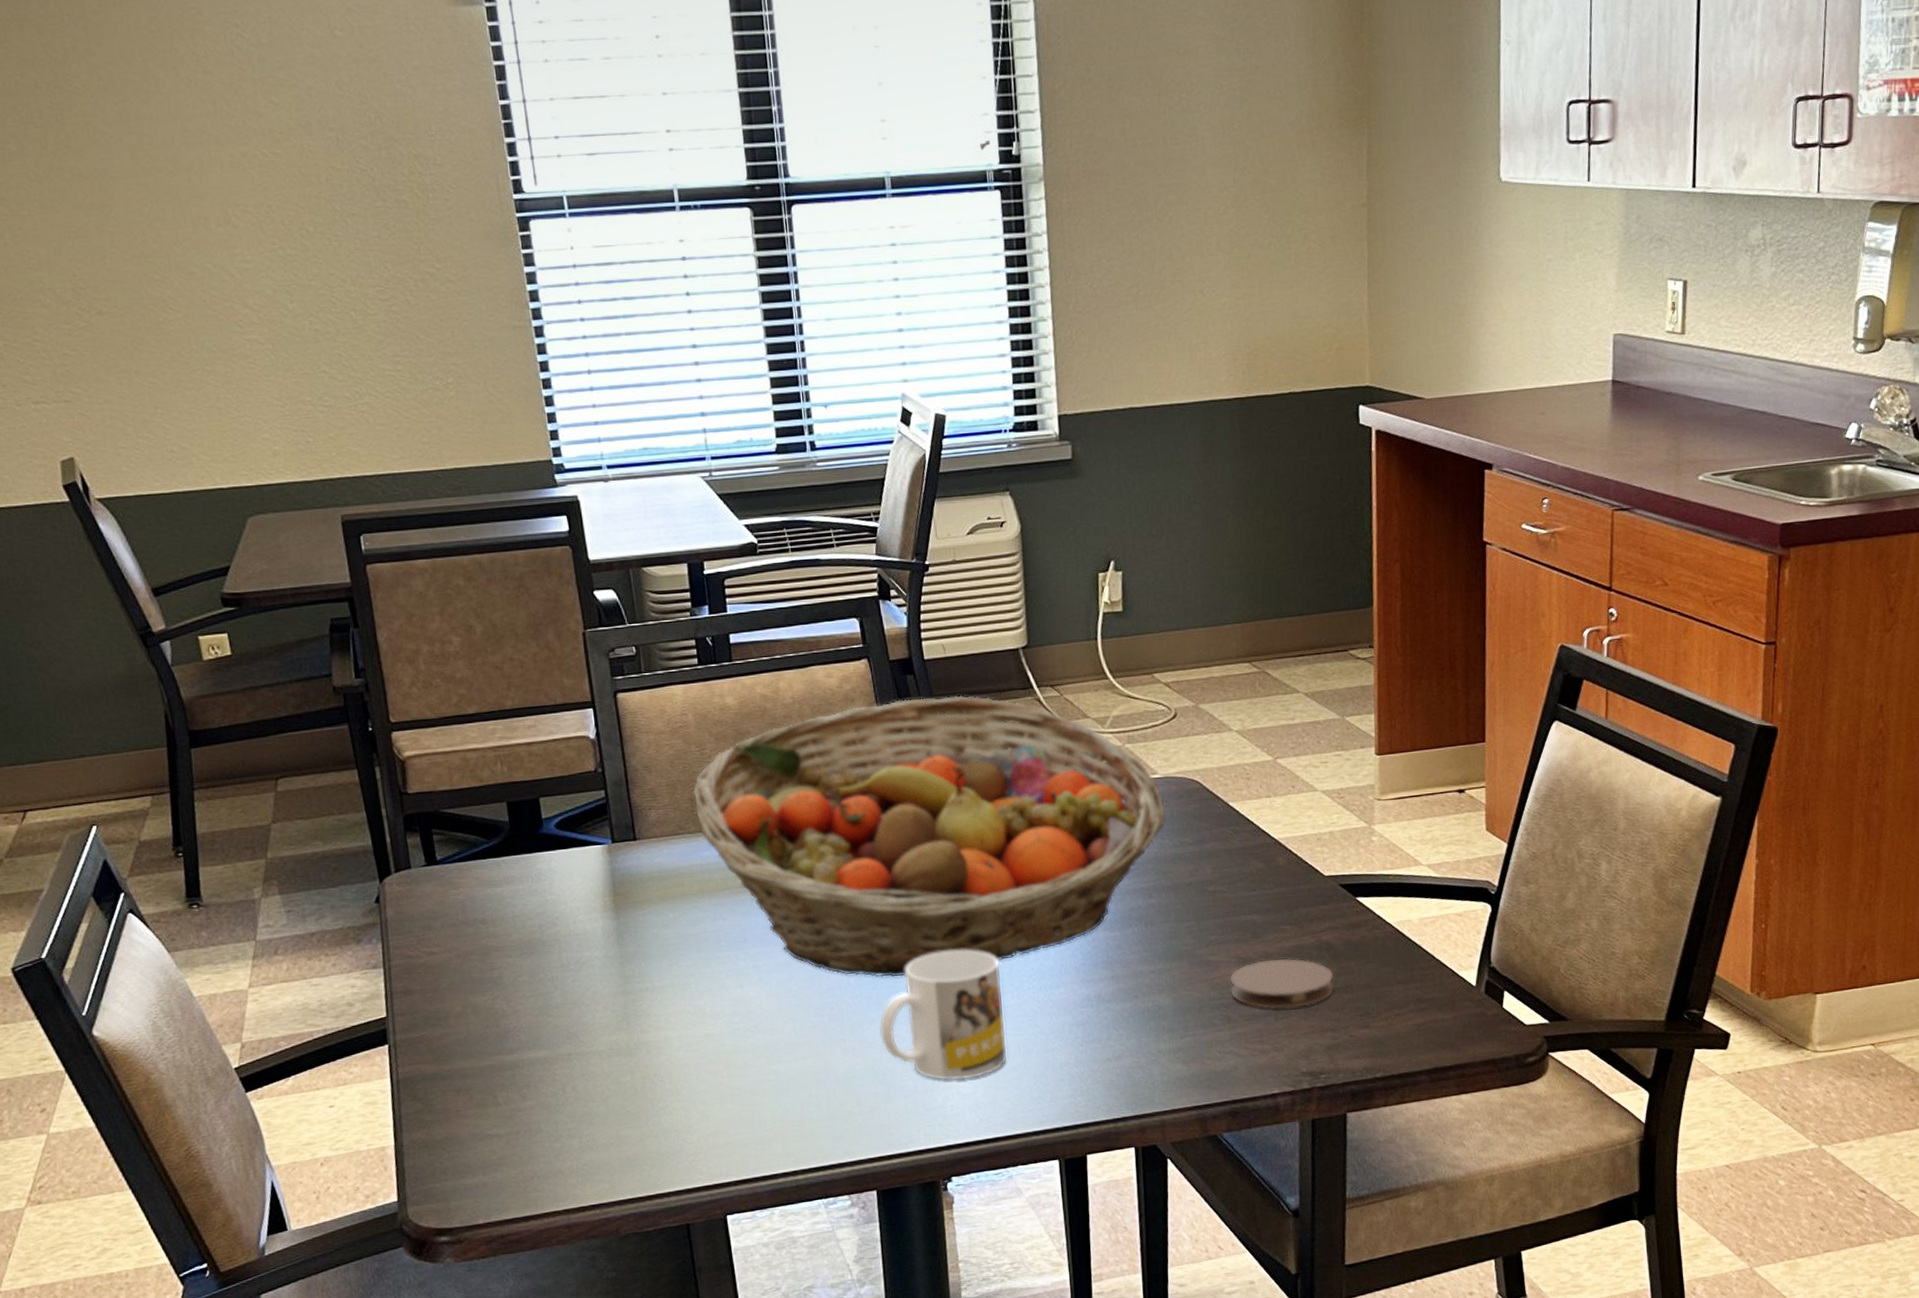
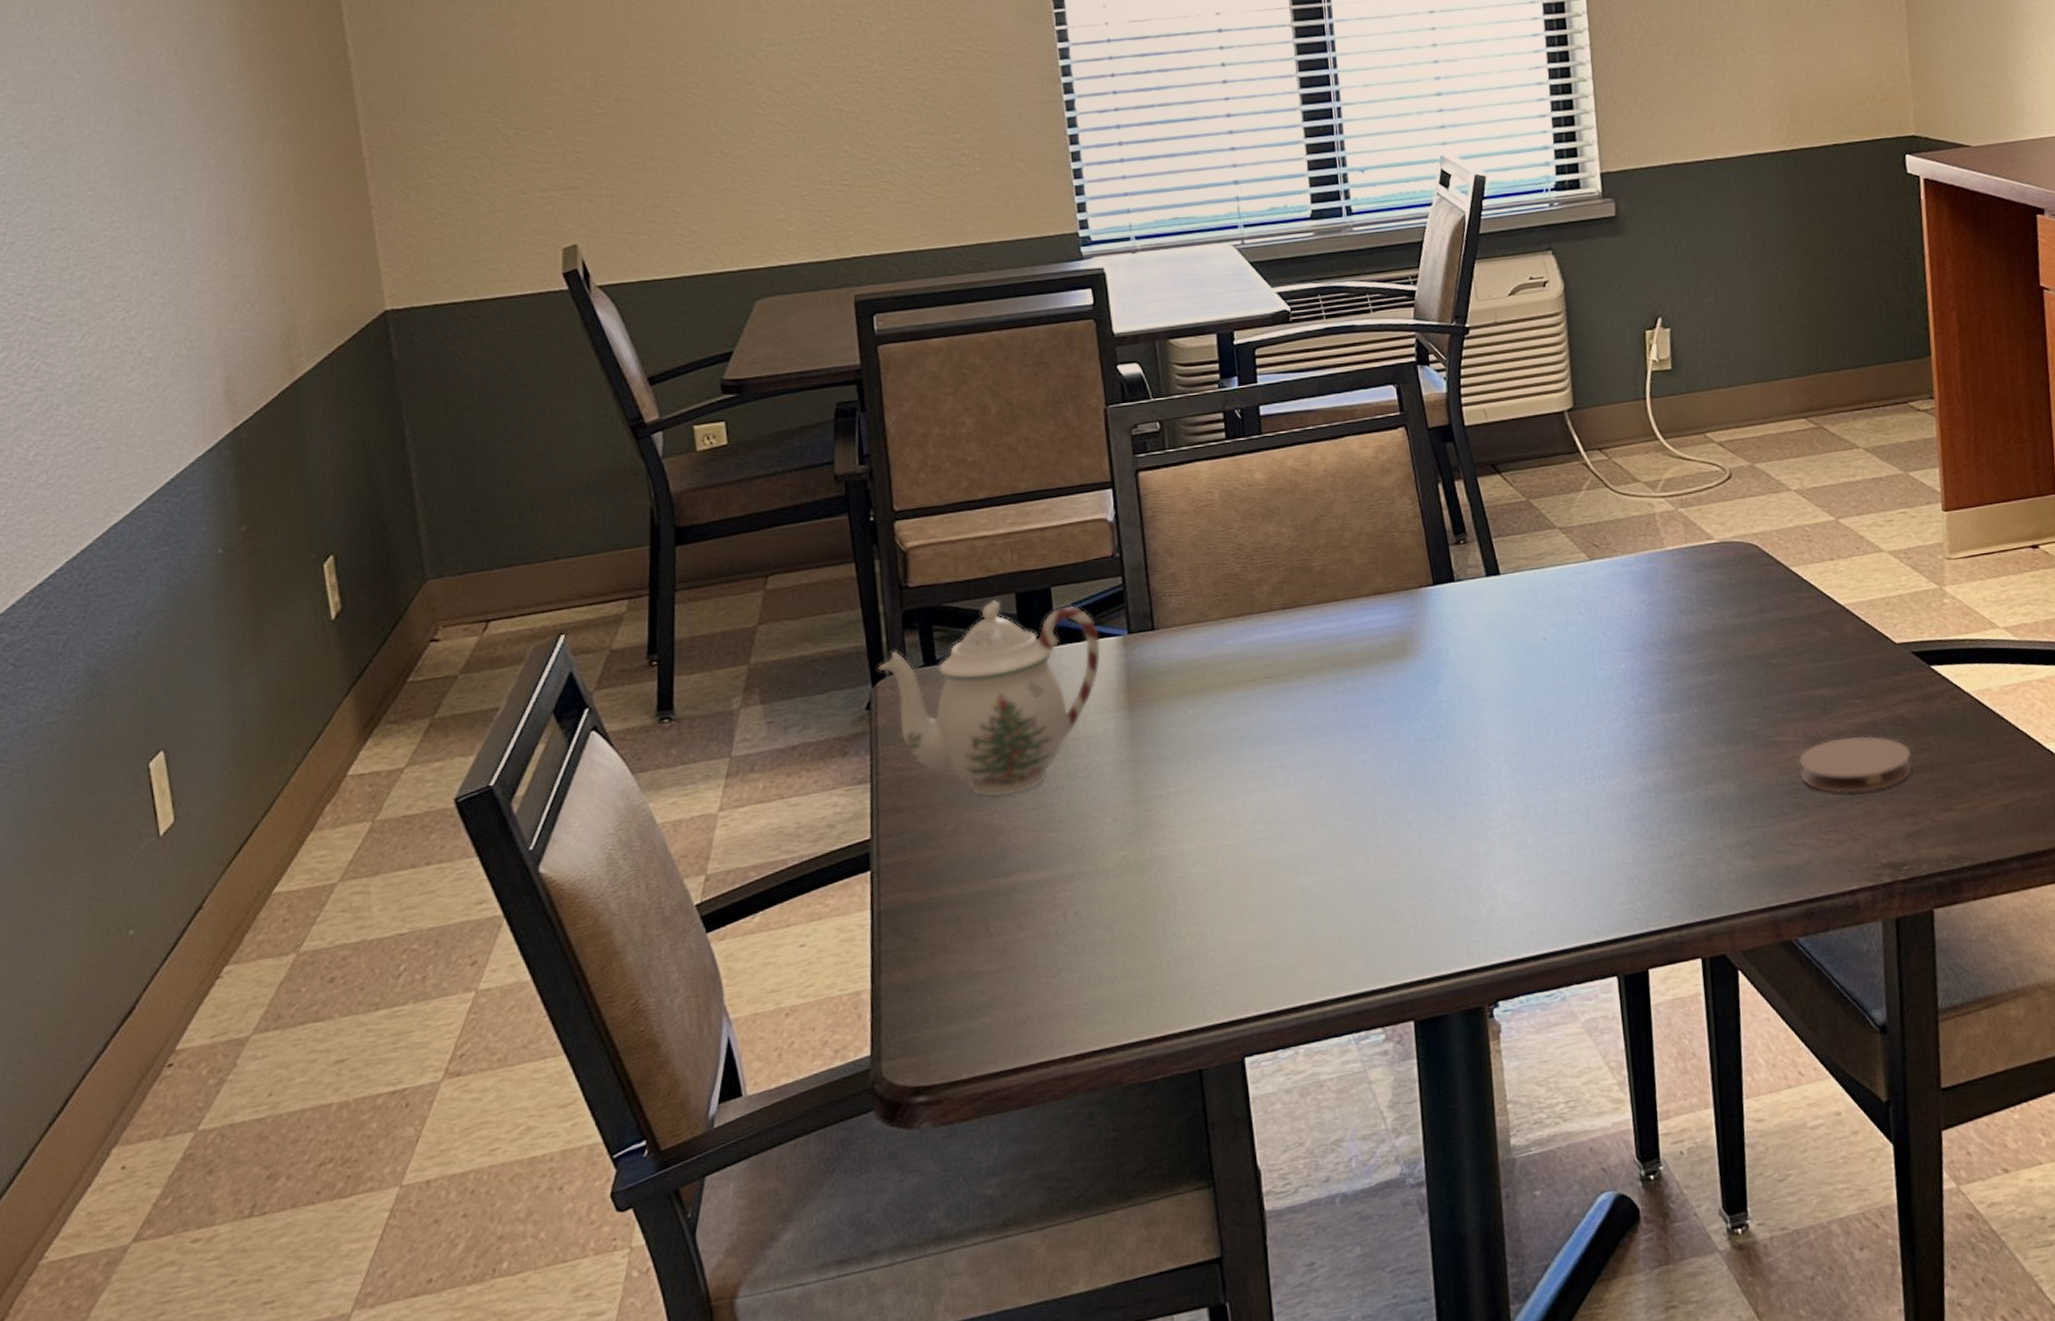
teapot: none [384,808,588,984] -> present [878,600,1101,797]
fruit basket: present [693,695,1166,977] -> none [1217,462,1724,773]
mug: present [879,949,1006,1081] -> none [1417,738,1557,889]

